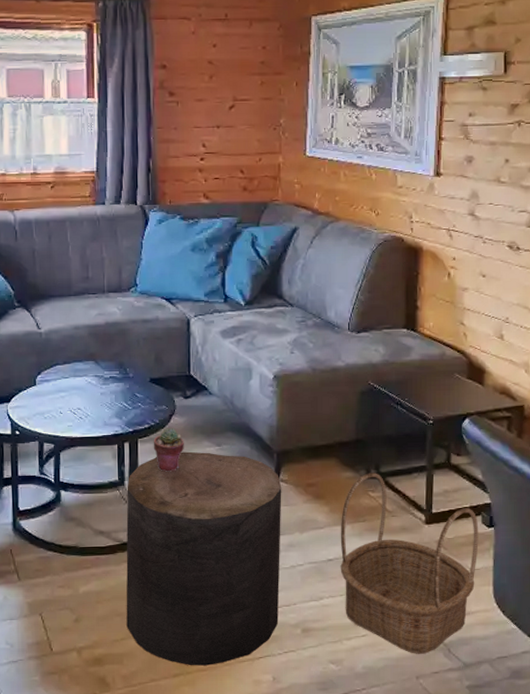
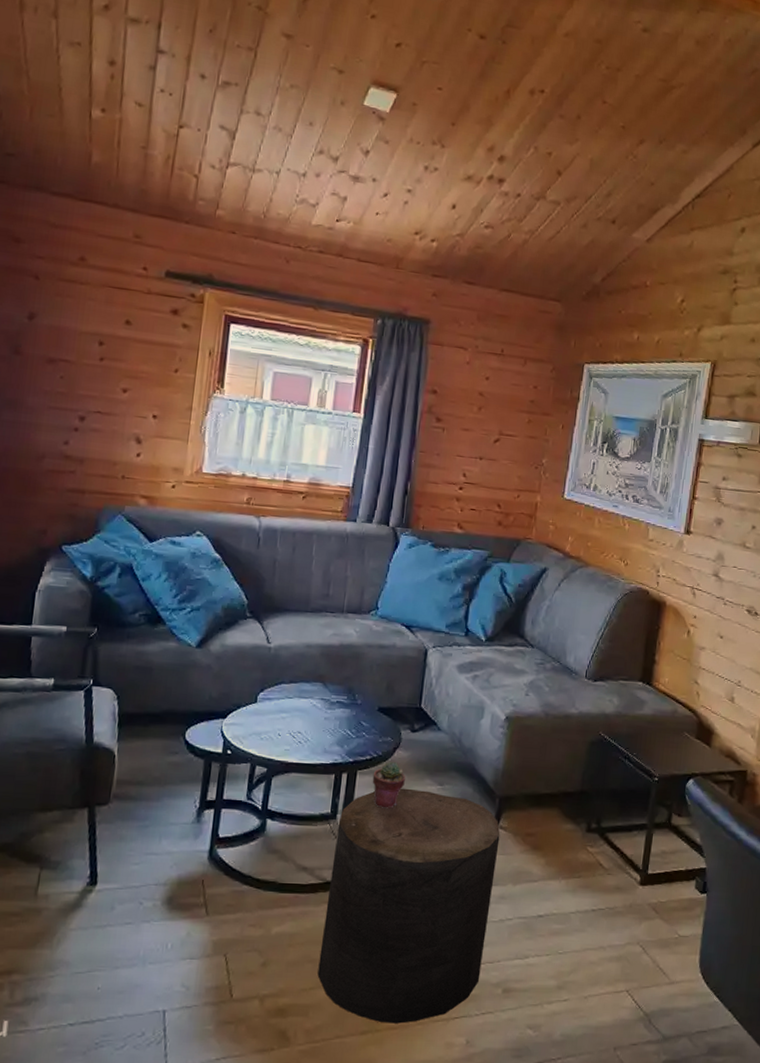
basket: present [340,473,479,654] -> none [549,827,692,1023]

